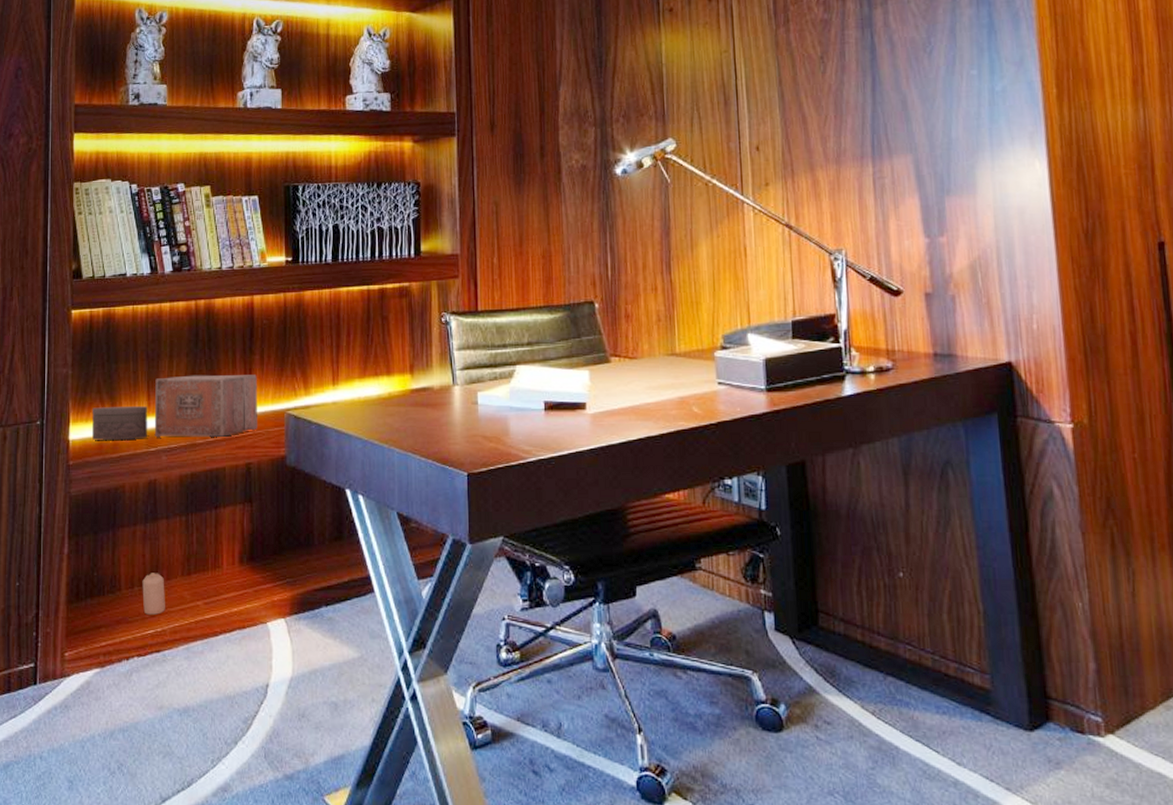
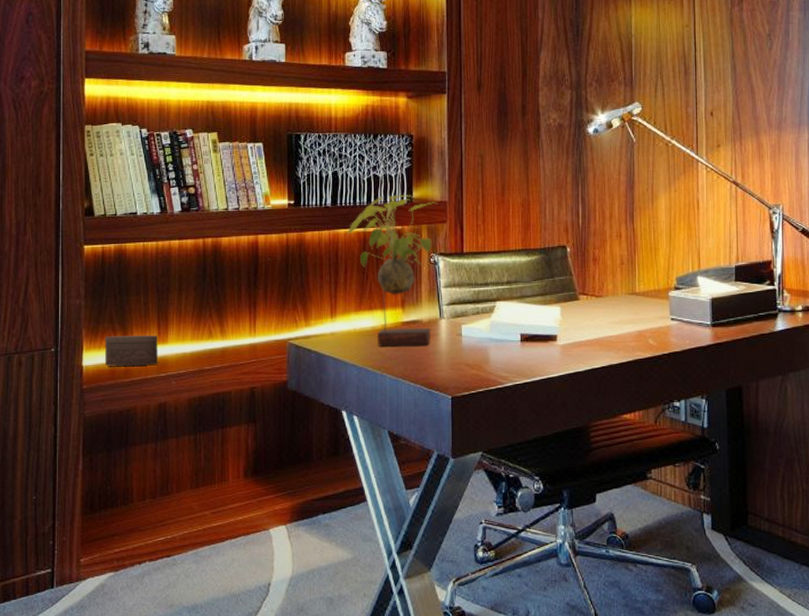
candle: present [142,573,165,615] -> none [153,486,175,524]
decorative box: present [154,375,258,438] -> none [164,307,262,364]
plant: none [350,247,448,417] -> present [347,194,437,347]

